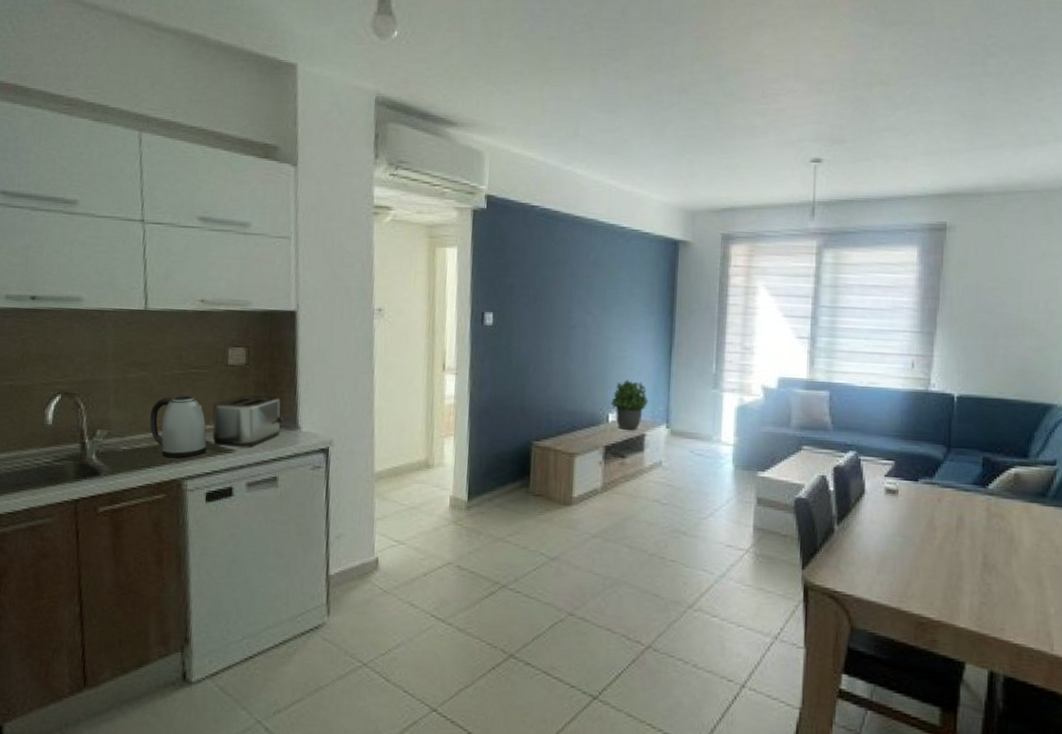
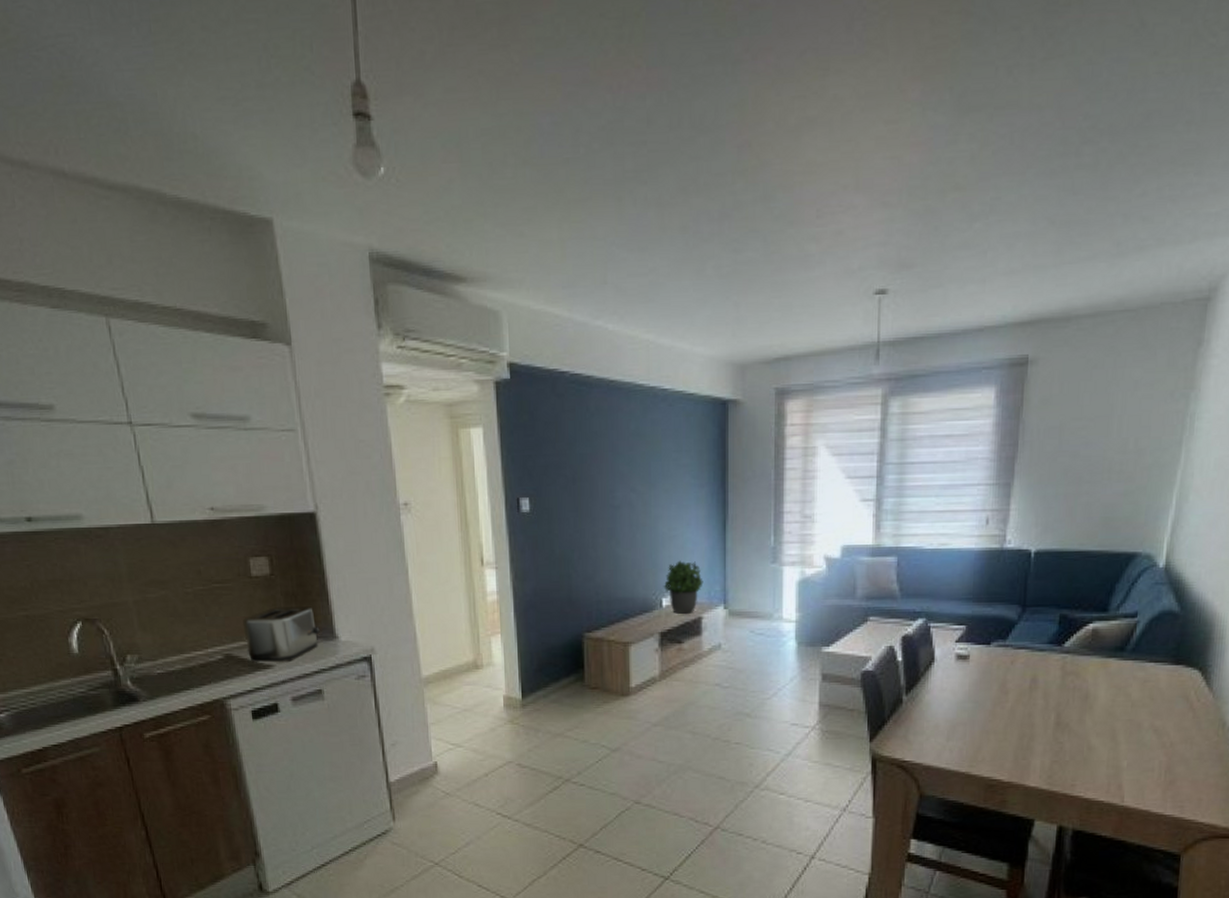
kettle: present [150,395,207,458] -> none [178,612,245,678]

